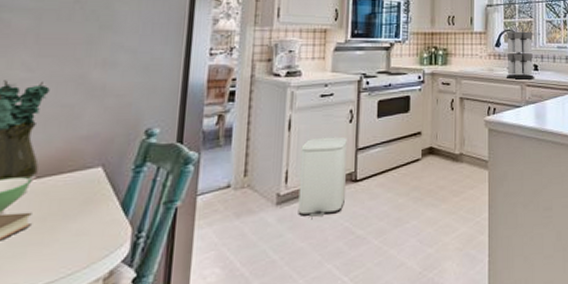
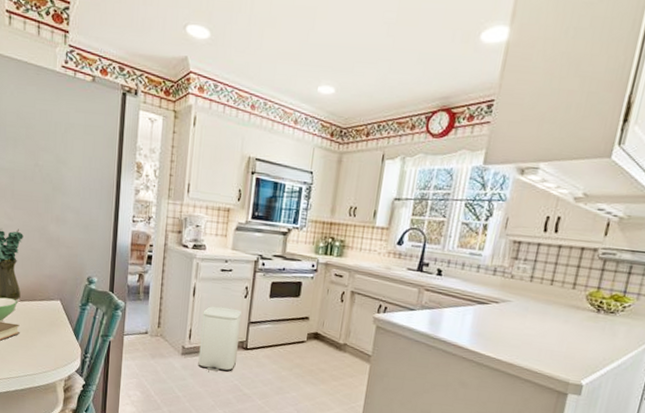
spice rack: present [507,25,534,80] -> none [404,224,443,284]

